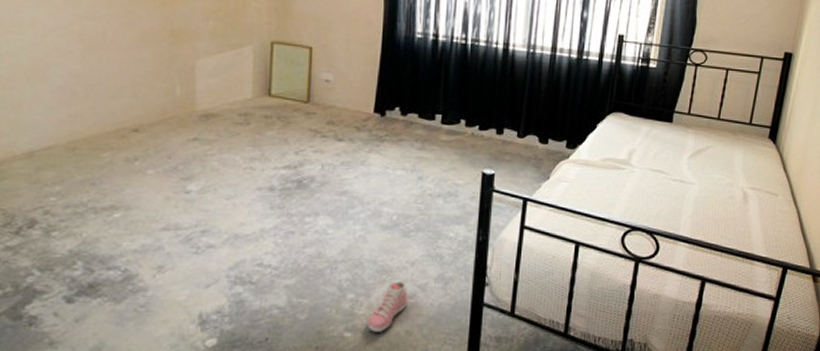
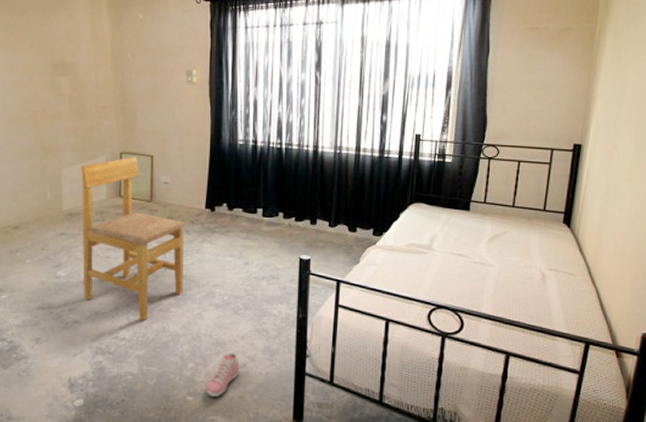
chair: none [220,47,349,244] -> present [80,156,185,320]

